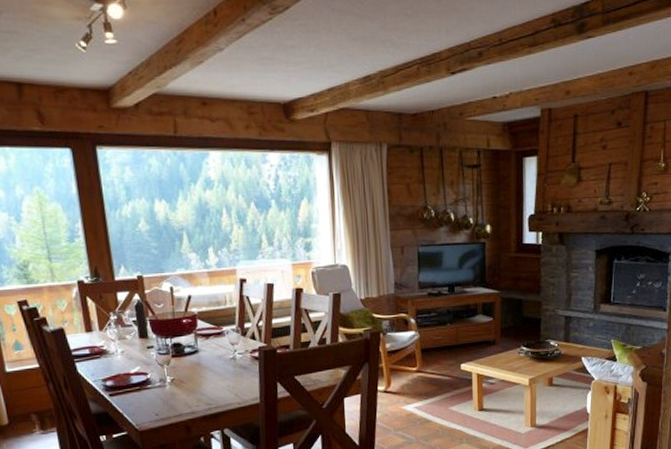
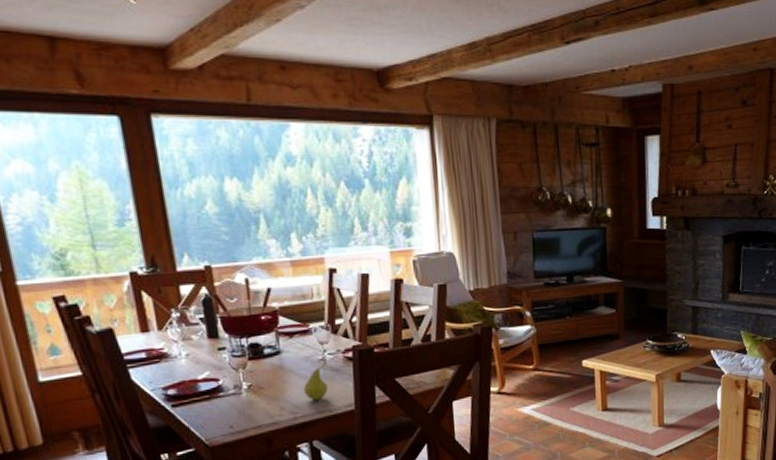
fruit: none [217,361,238,394] -> present [304,362,328,400]

